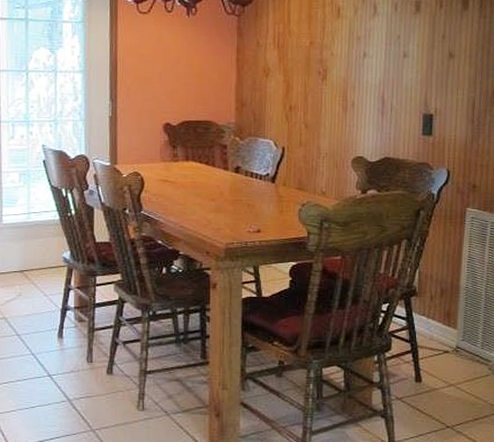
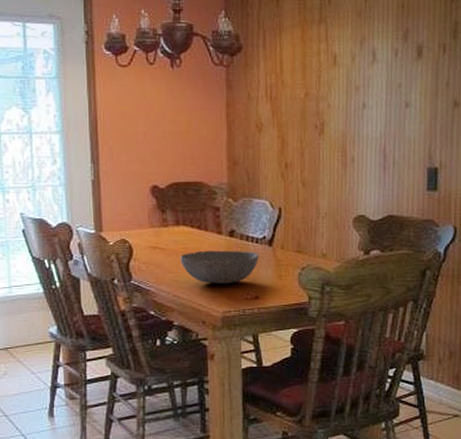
bowl: none [188,185,262,217] -> present [180,250,259,284]

